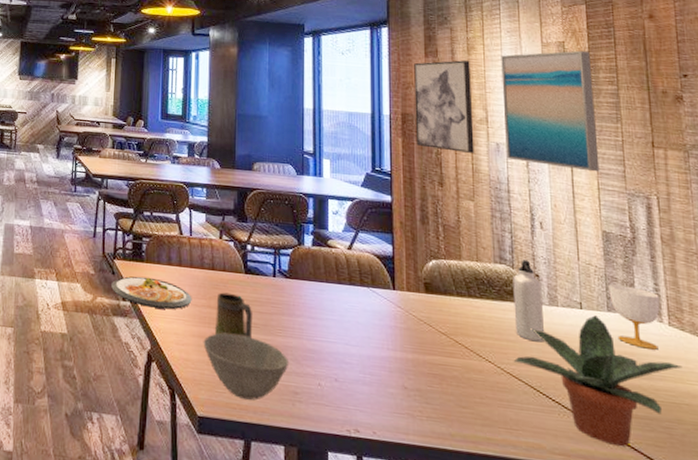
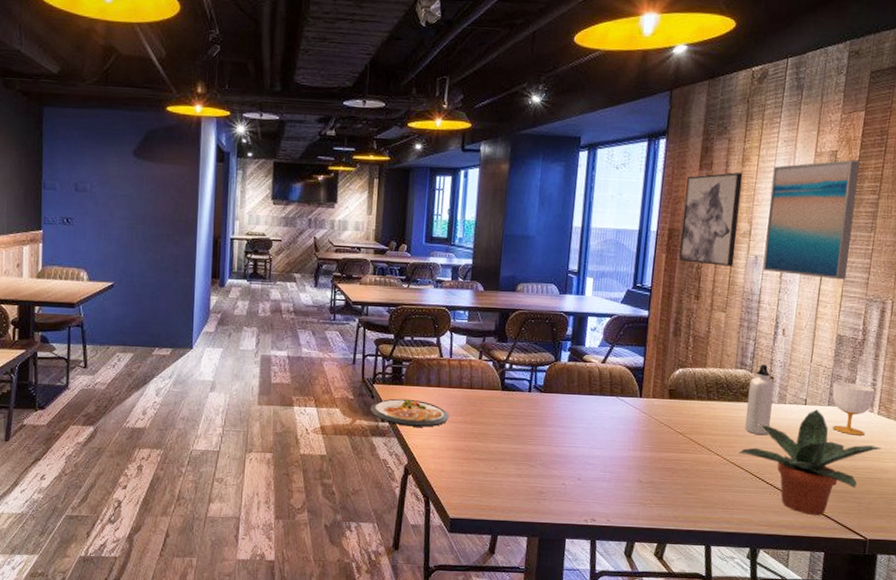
bowl: present [203,332,288,400] -> none [458,445,537,501]
mug: present [214,292,253,339] -> none [469,409,507,448]

